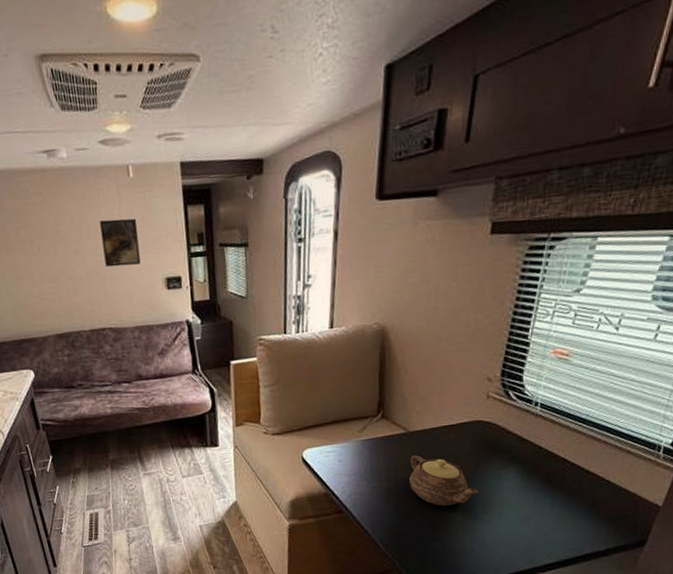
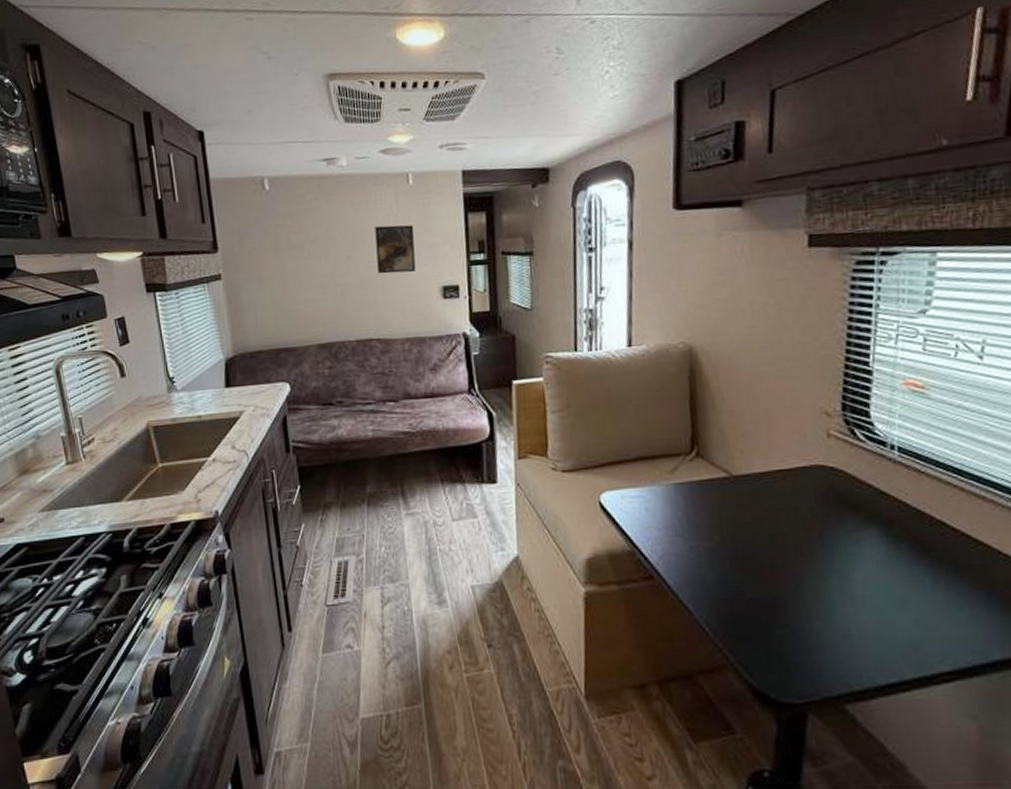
teapot: present [409,455,479,506] -> none [737,506,832,578]

